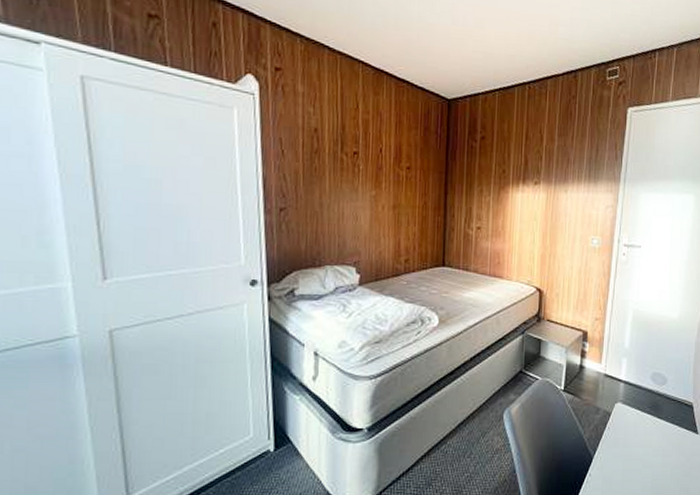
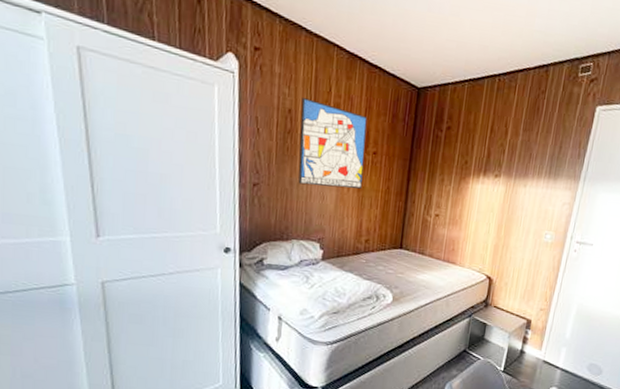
wall art: none [327,115,398,207] -> present [298,97,368,189]

